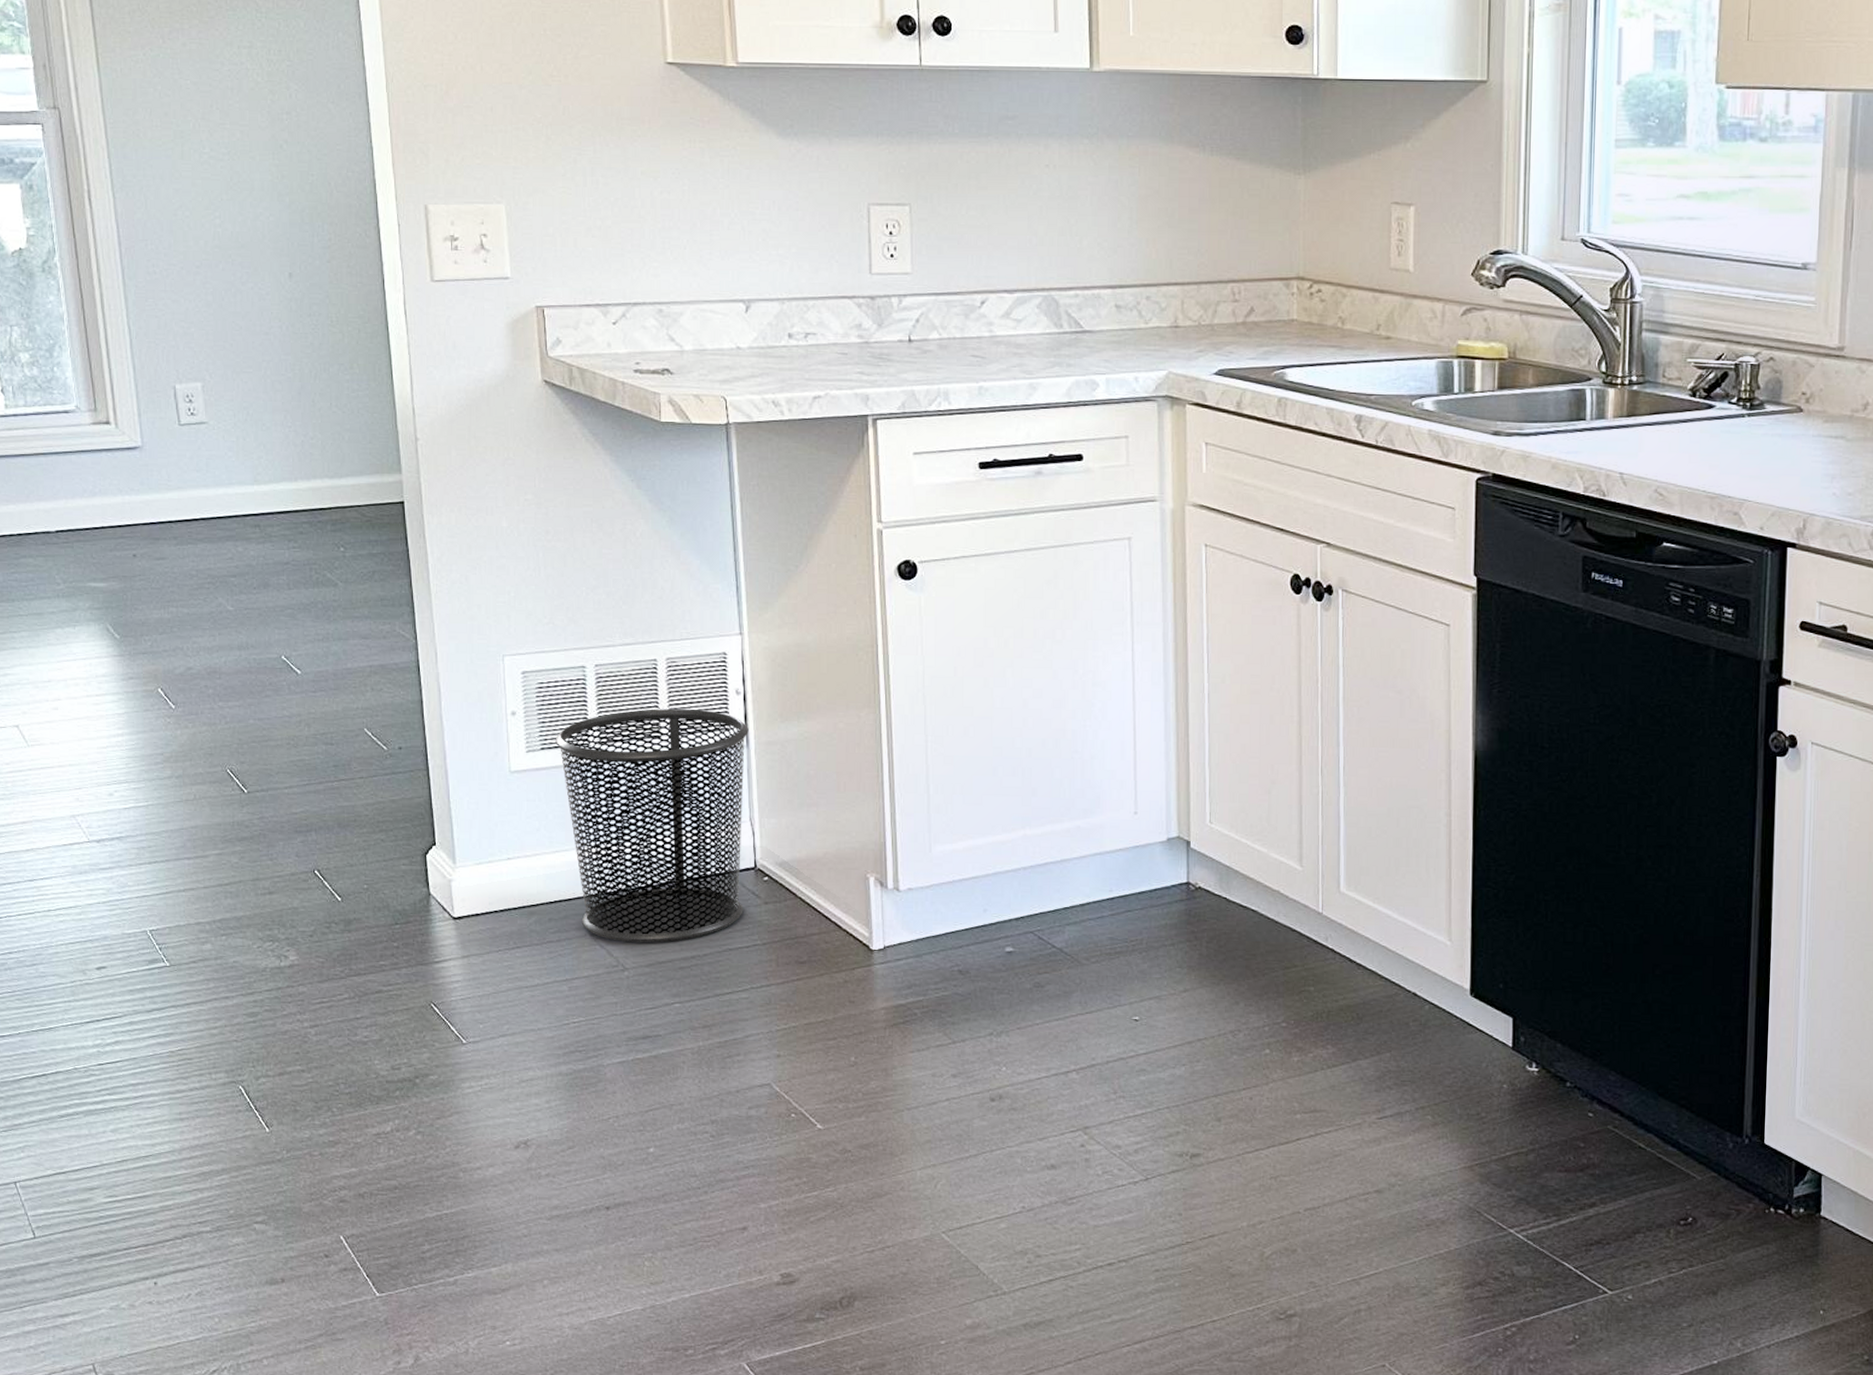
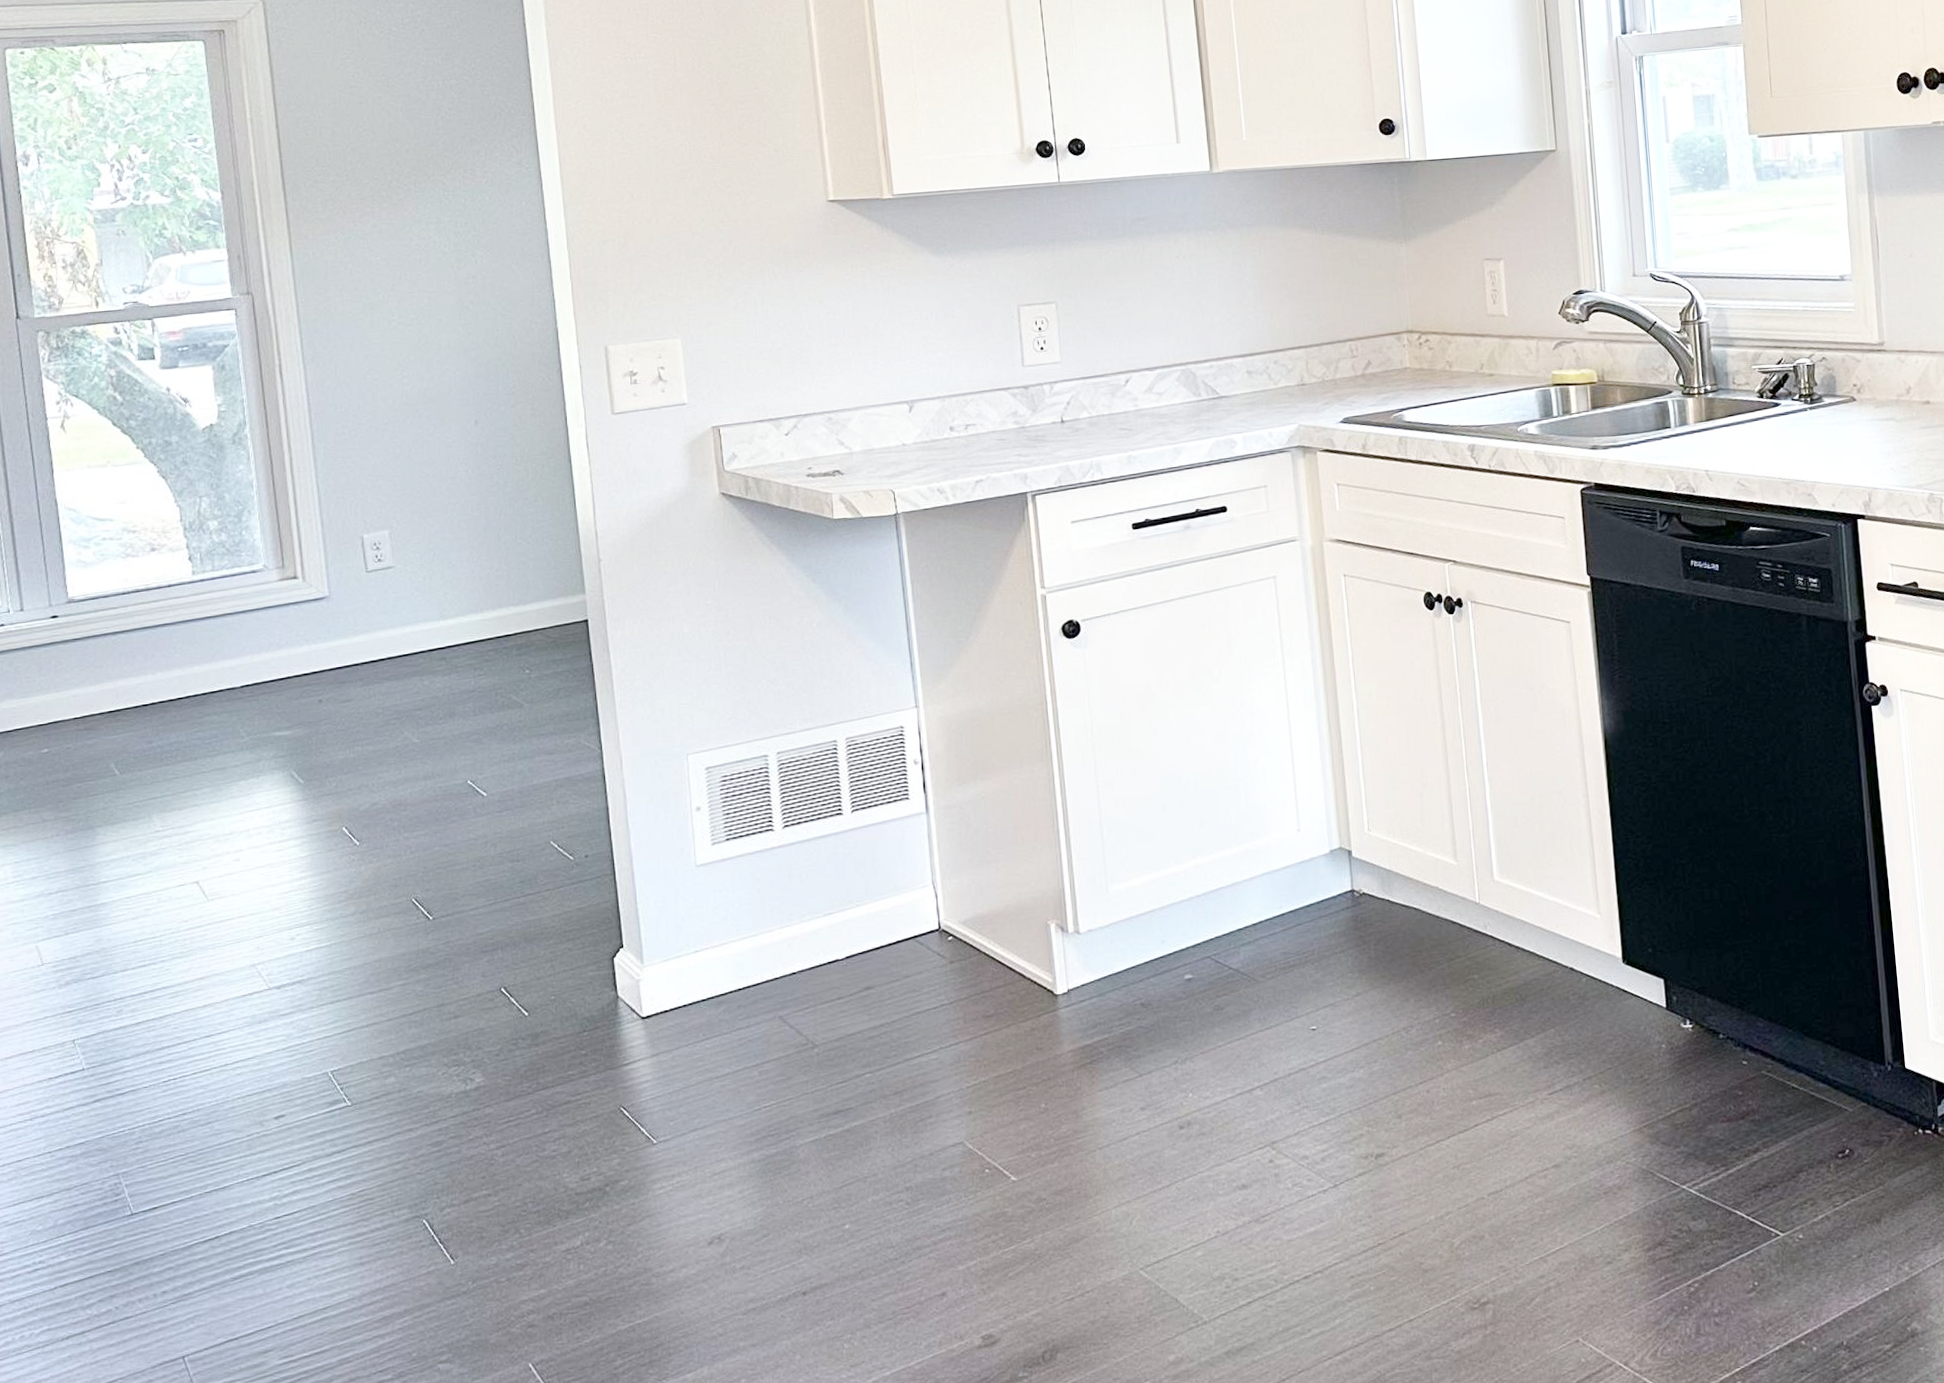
waste bin: present [555,709,749,943] -> none [740,783,930,1020]

